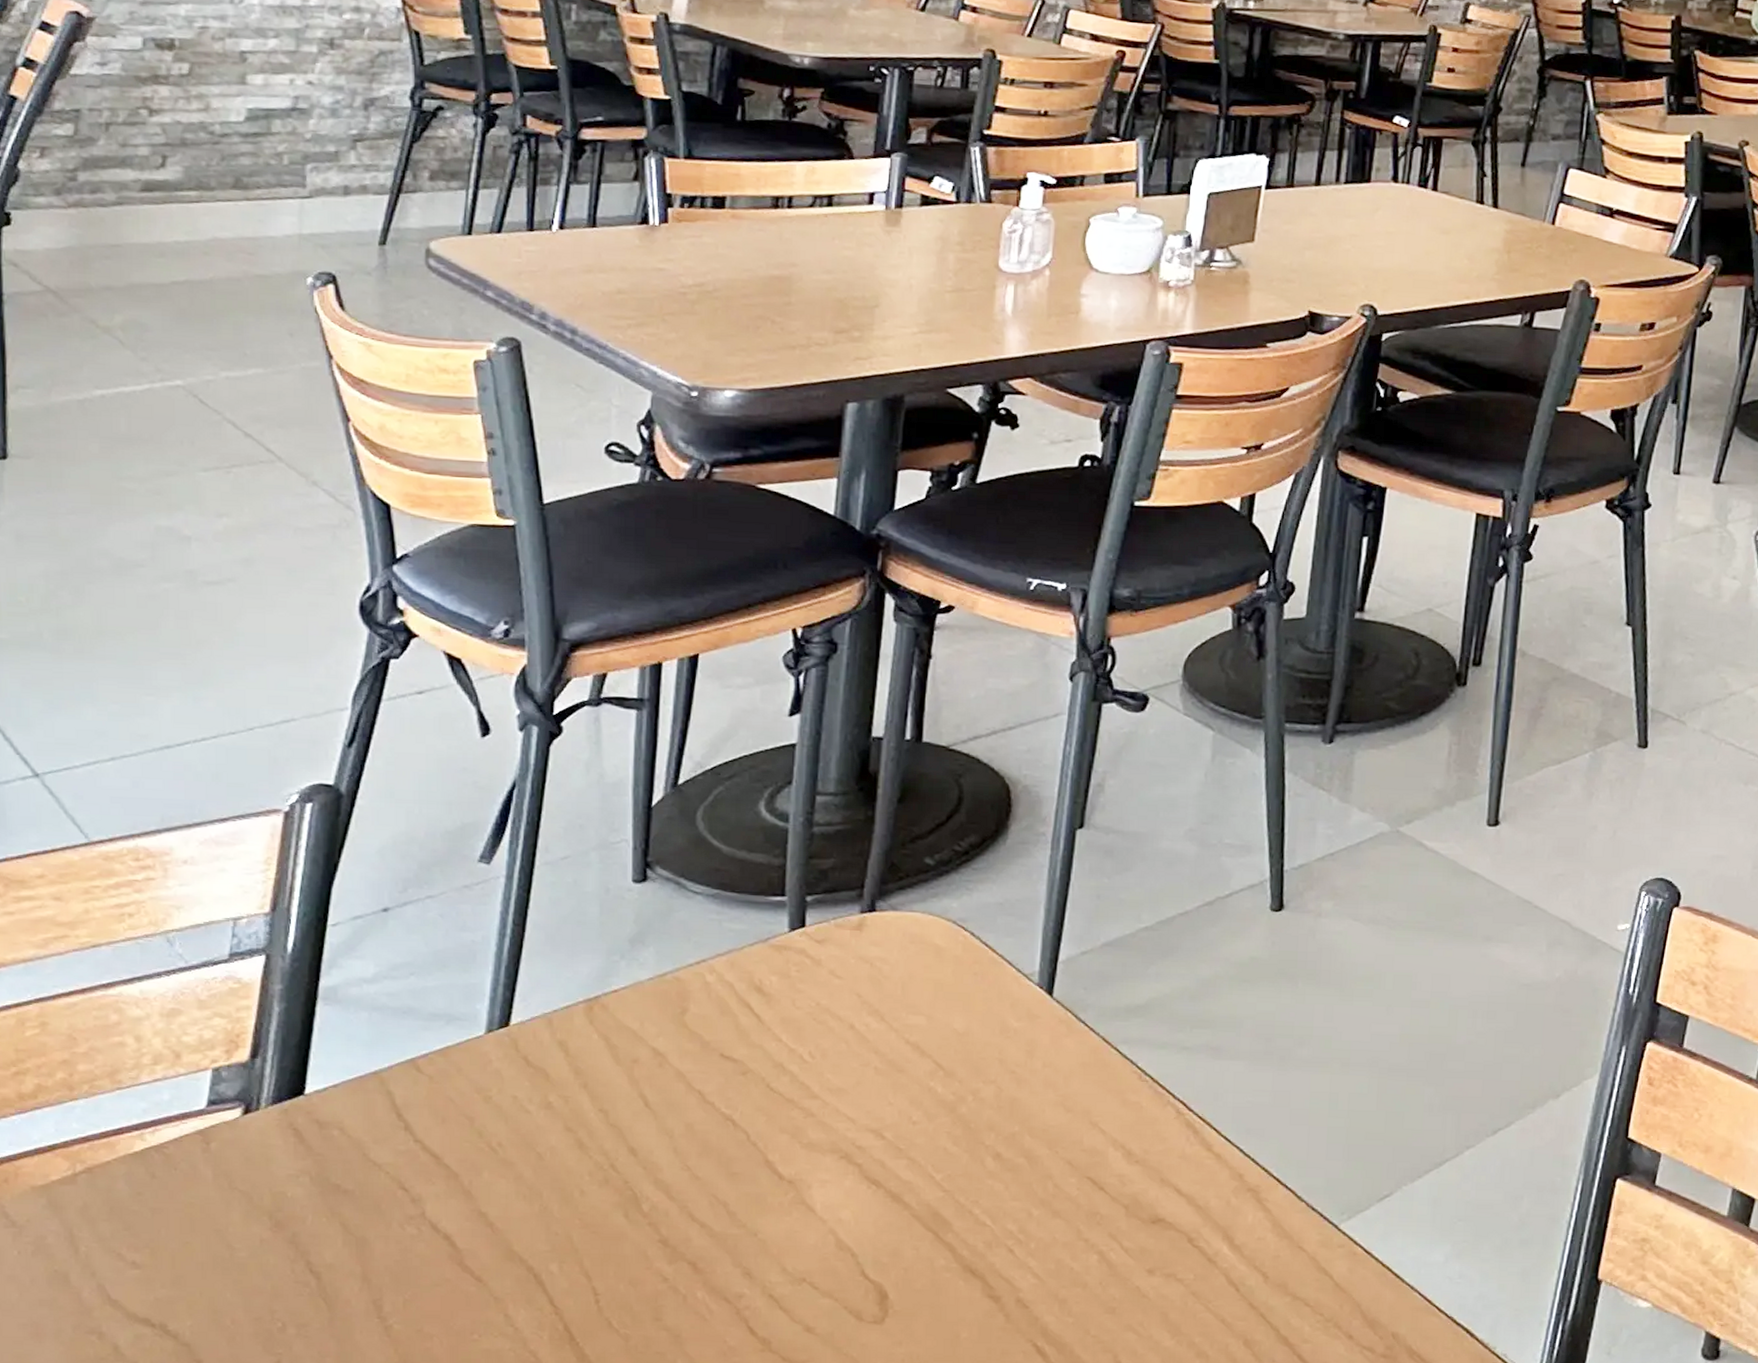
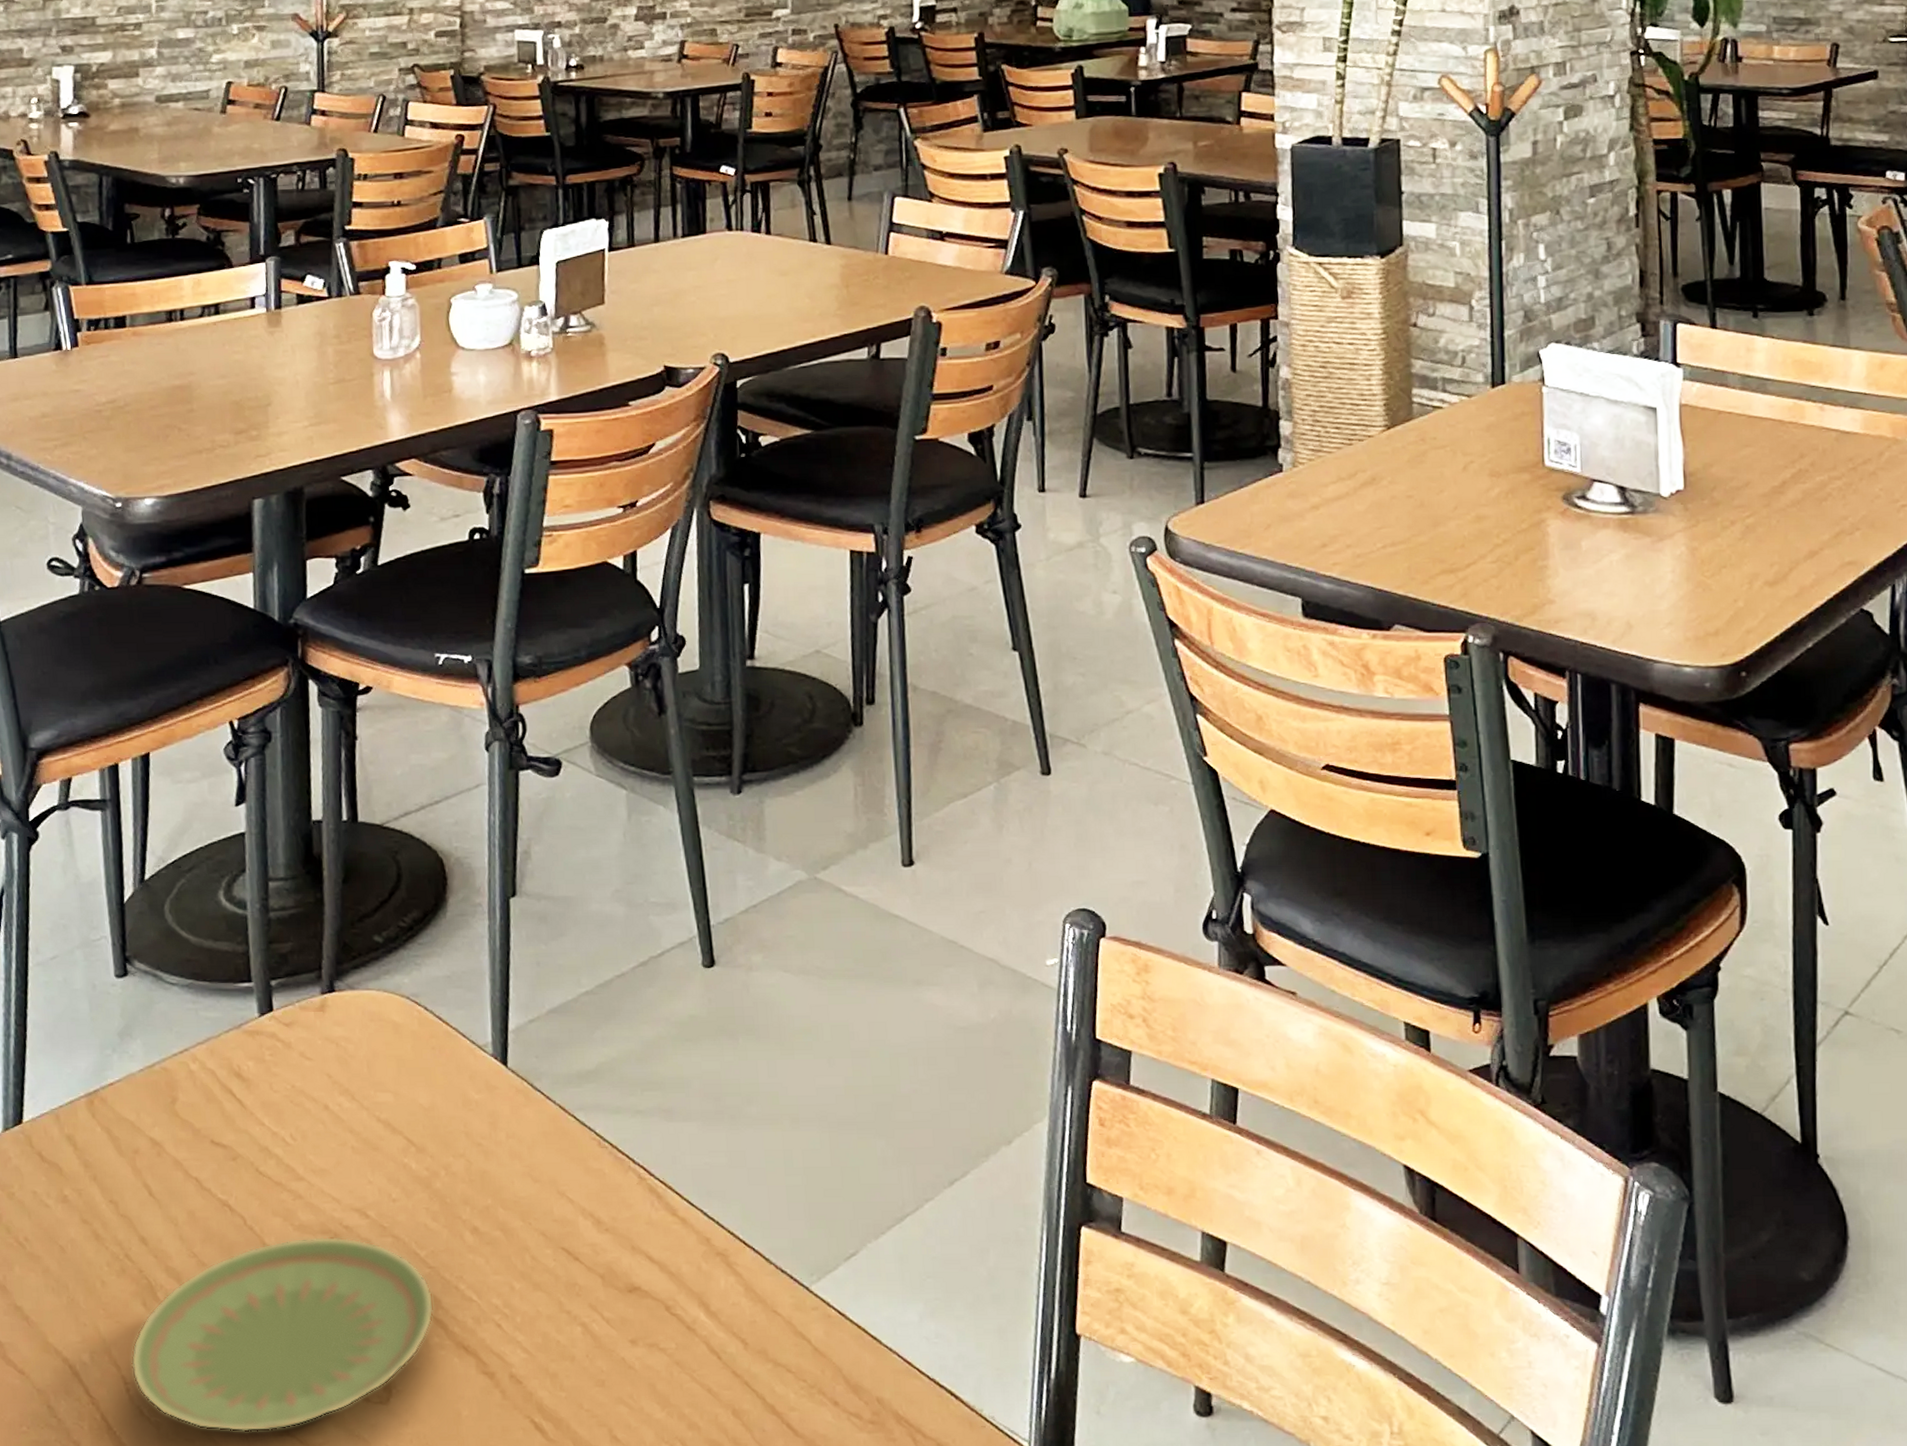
plate: none [603,1155,944,1348] -> present [130,1236,435,1433]

